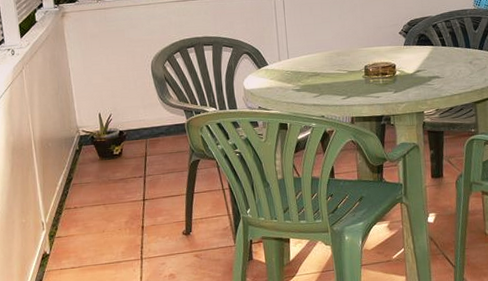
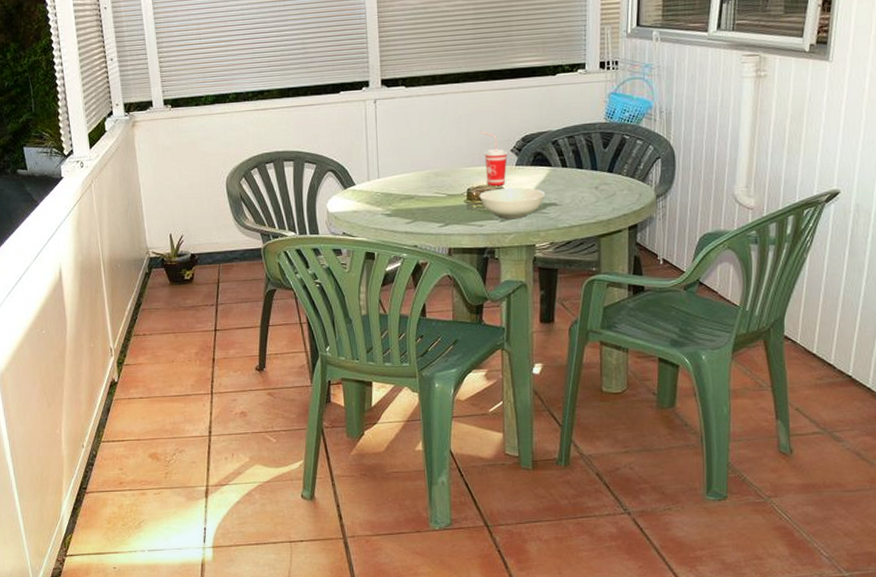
beverage cup: none [373,16,398,63] -> present [480,130,509,186]
bowl: none [375,64,429,90] -> present [479,187,545,219]

